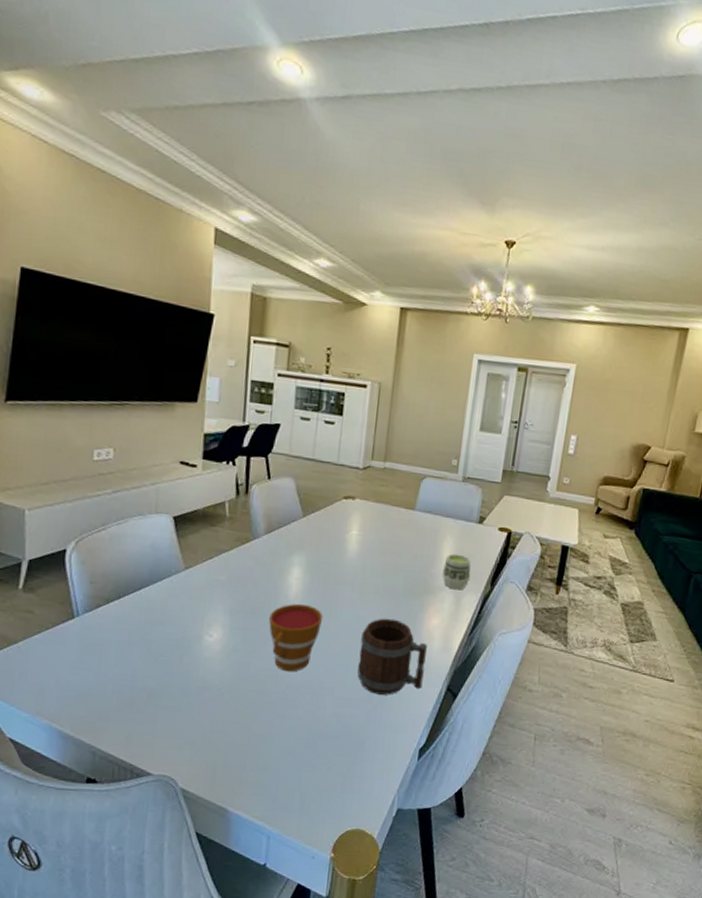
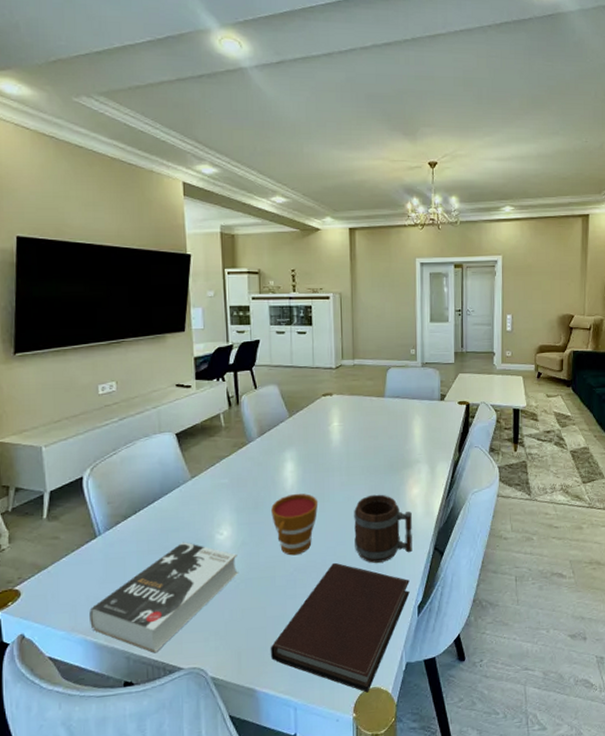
book: none [57,638,226,753] -> present [89,542,238,653]
notebook: none [248,686,414,834] -> present [270,562,410,693]
cup: present [442,553,471,590] -> none [416,429,440,461]

